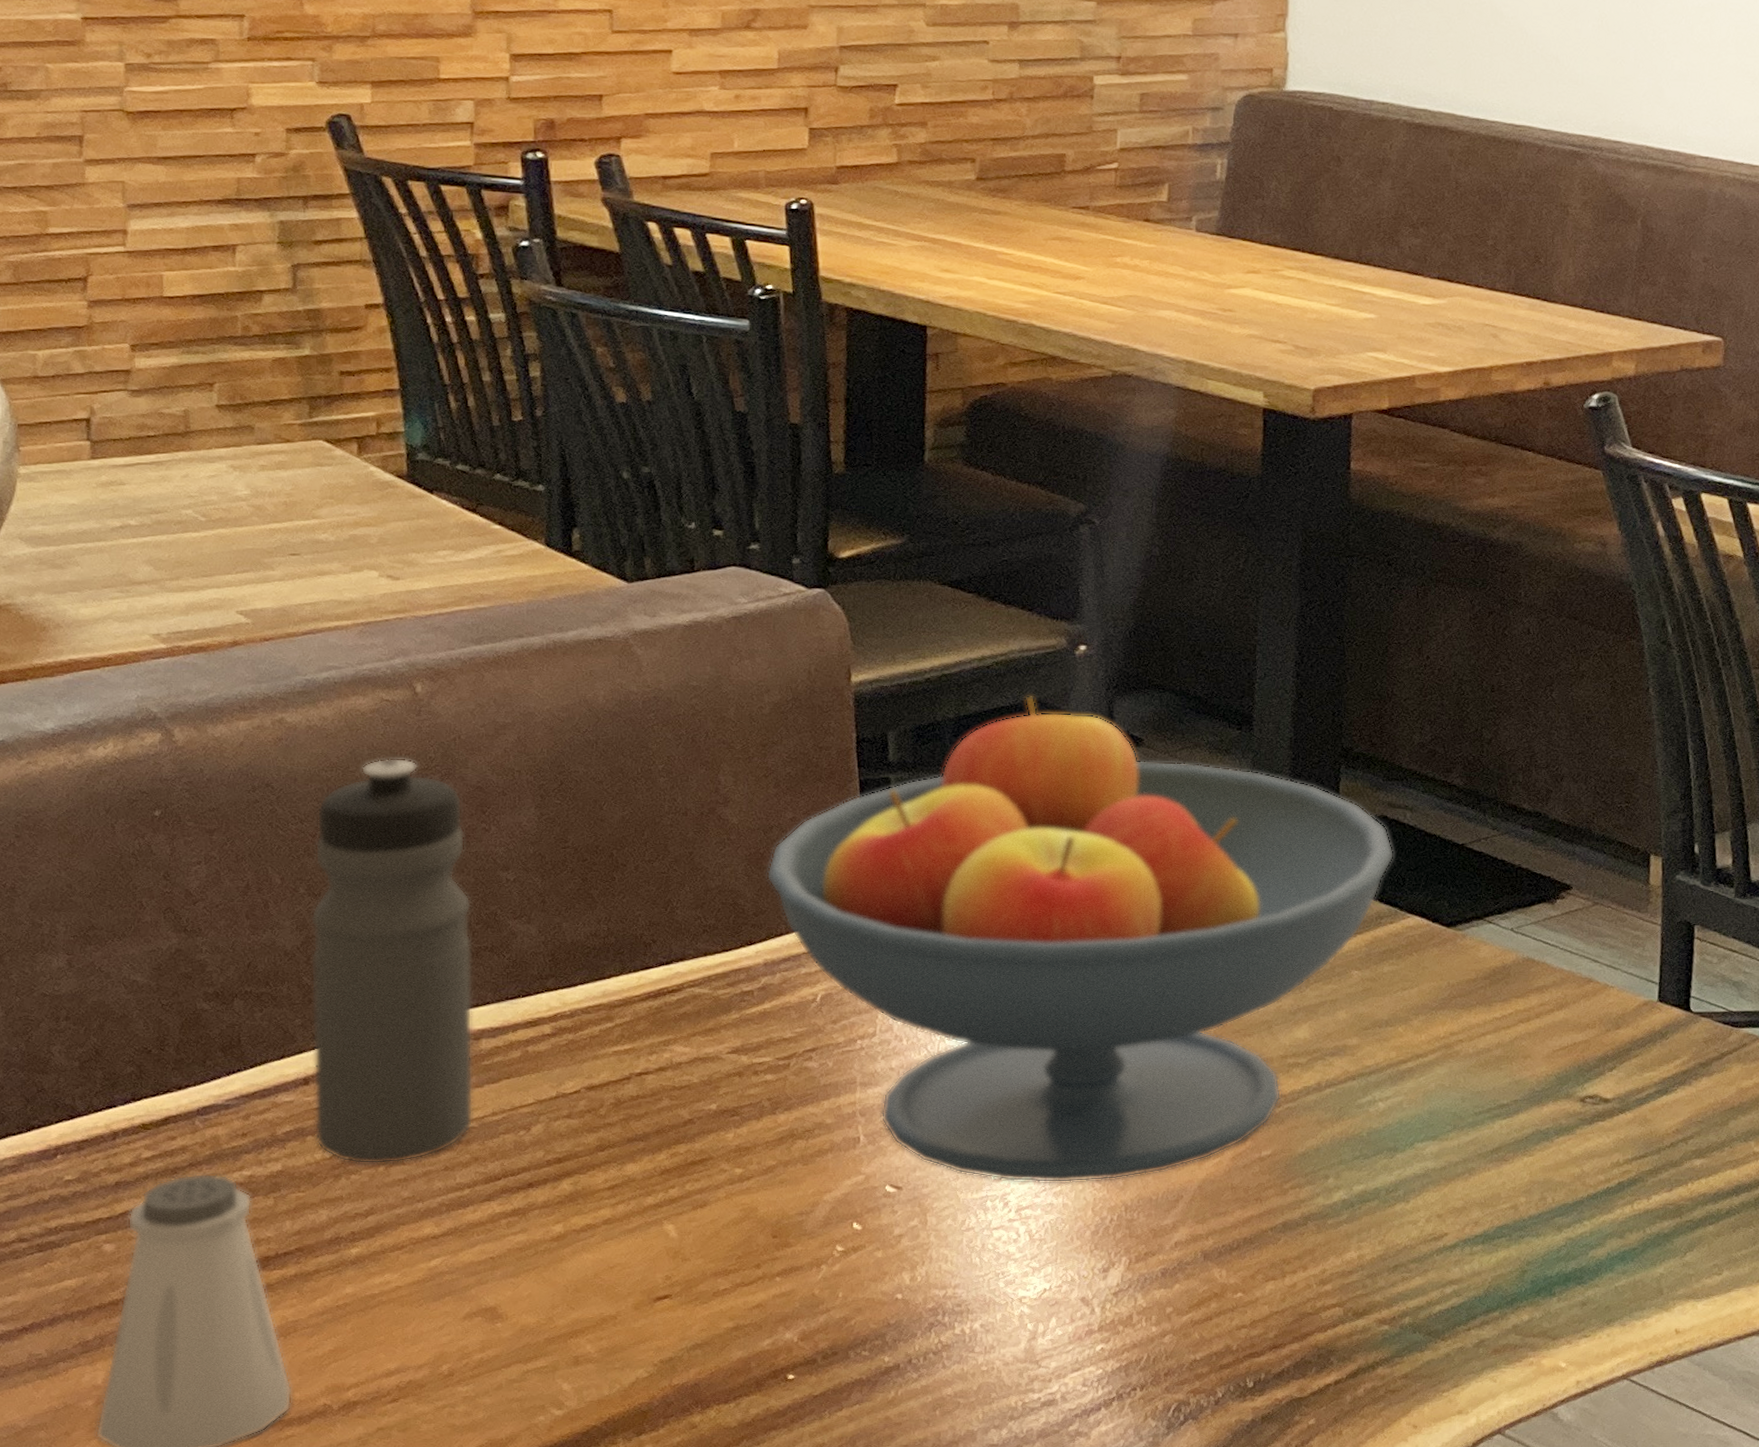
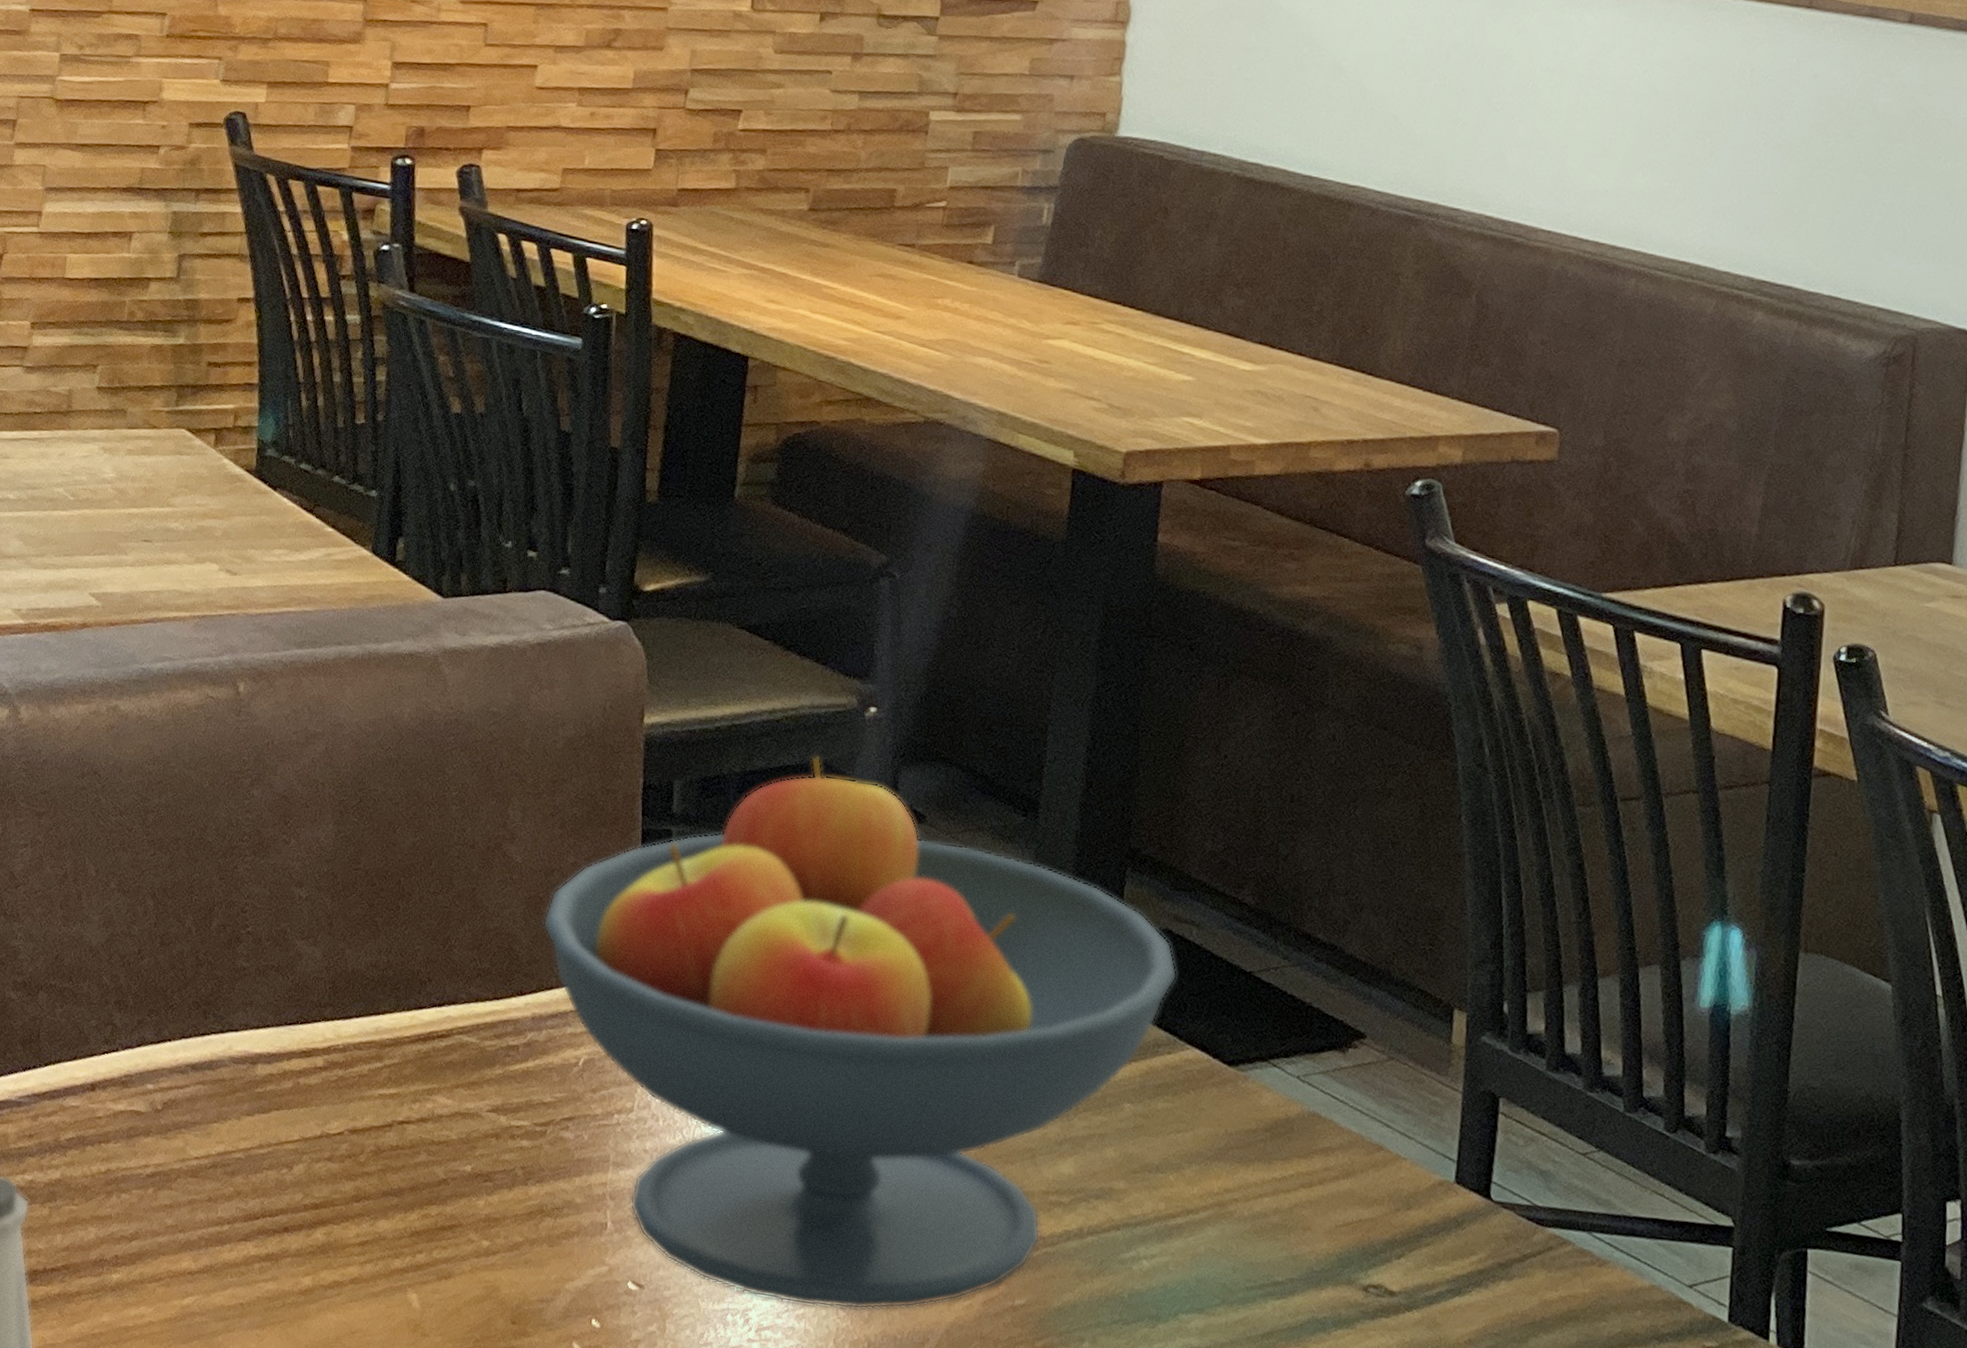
water bottle: present [310,758,473,1164] -> none [94,756,268,1187]

